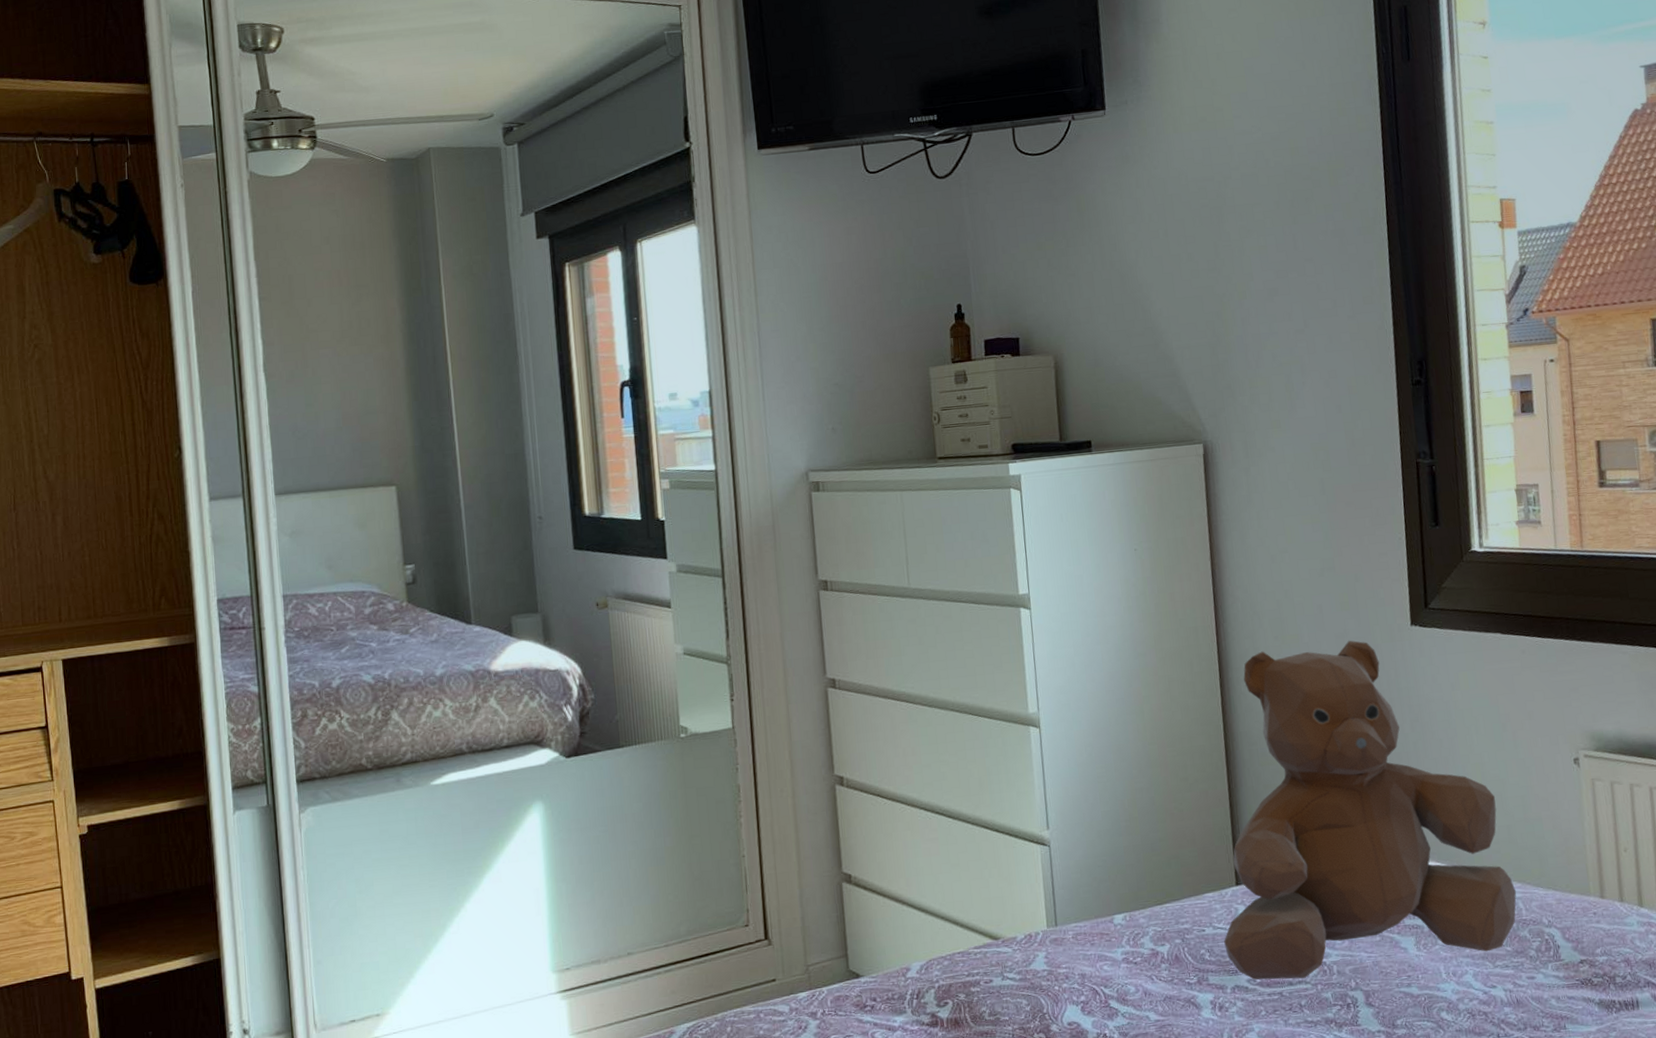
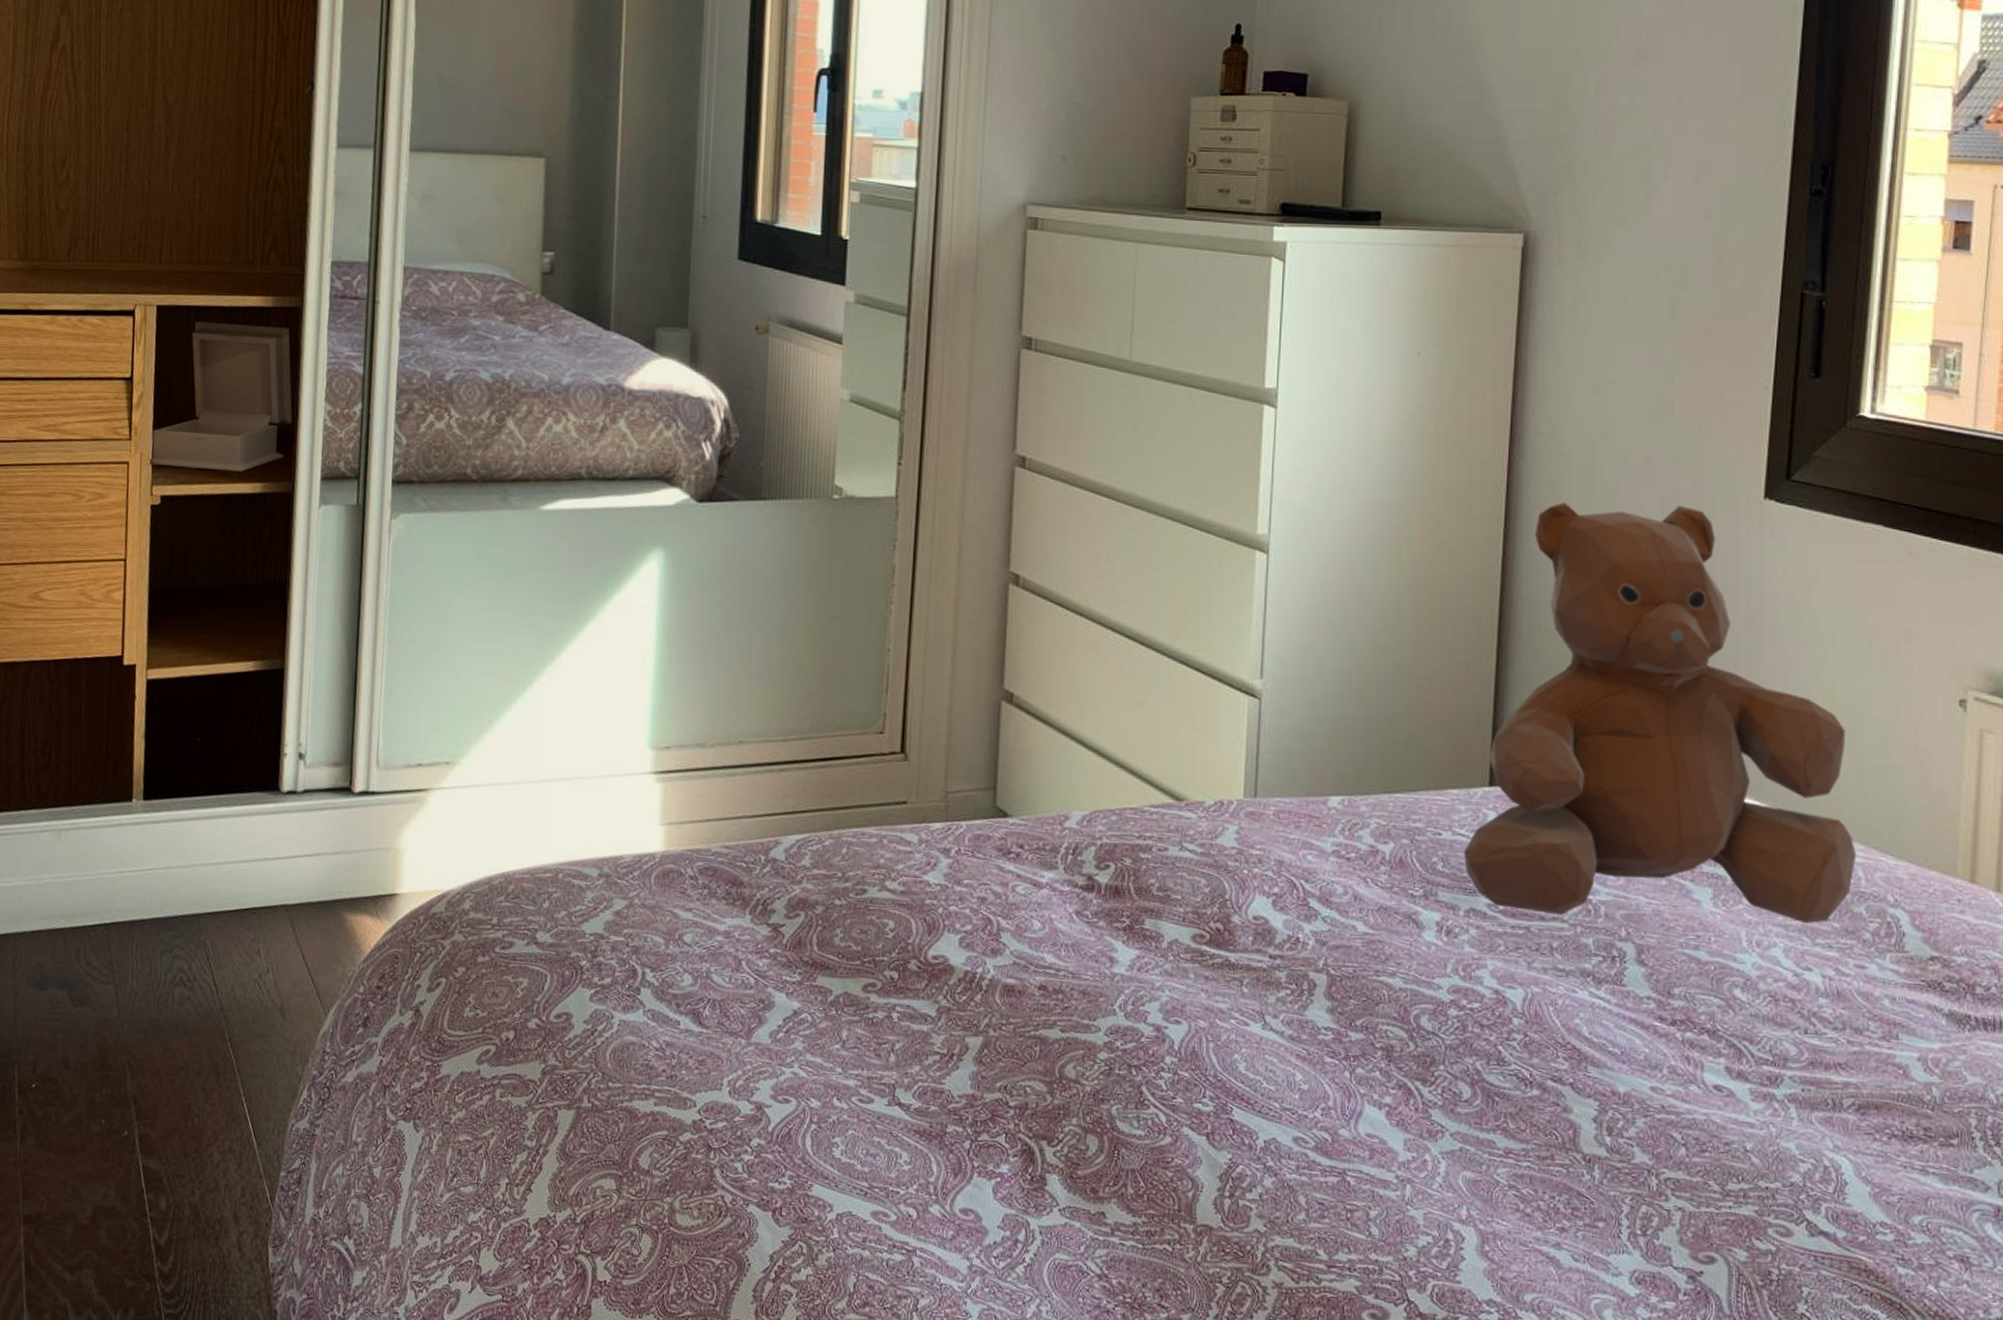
decorative box: none [71,662,200,800] -> present [147,321,293,472]

